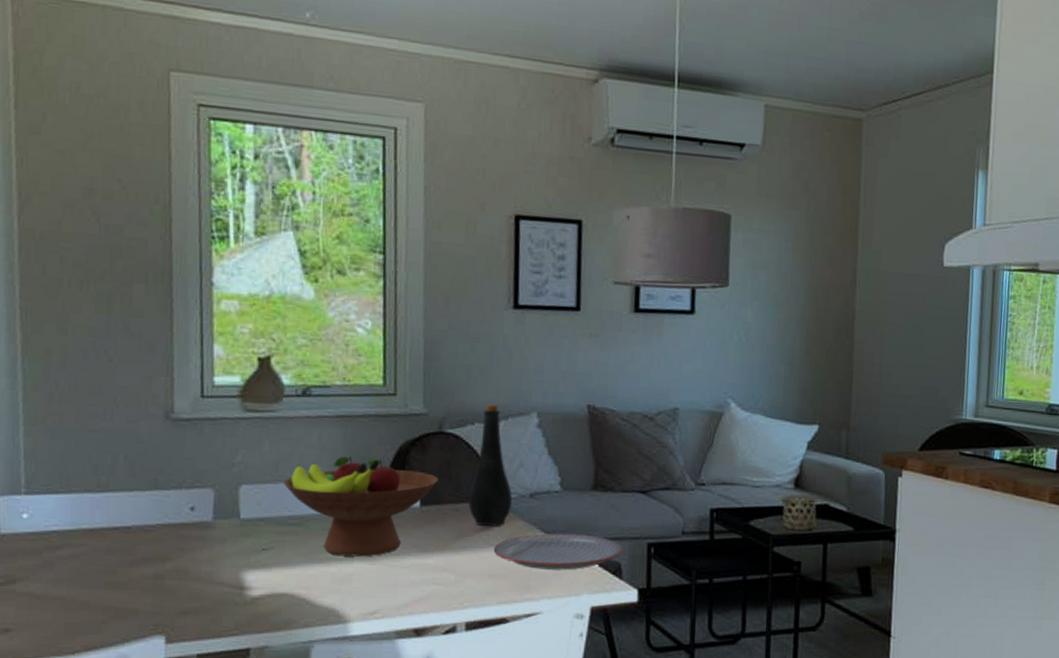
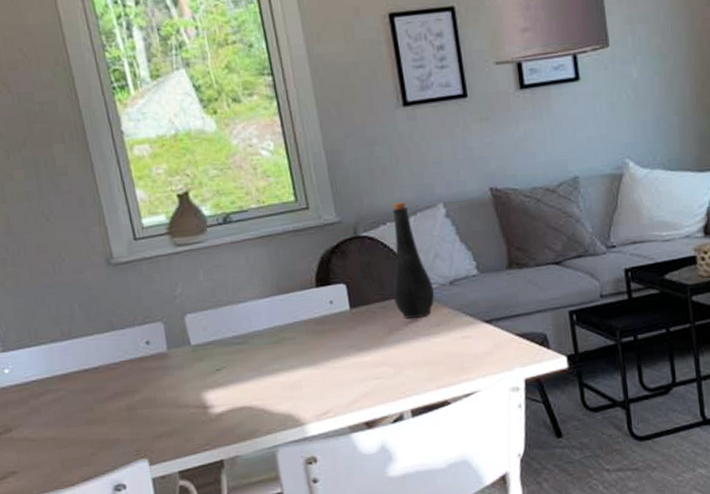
fruit bowl: present [284,456,438,557] -> none [223,270,362,366]
plate: present [493,533,624,570] -> none [424,311,548,351]

